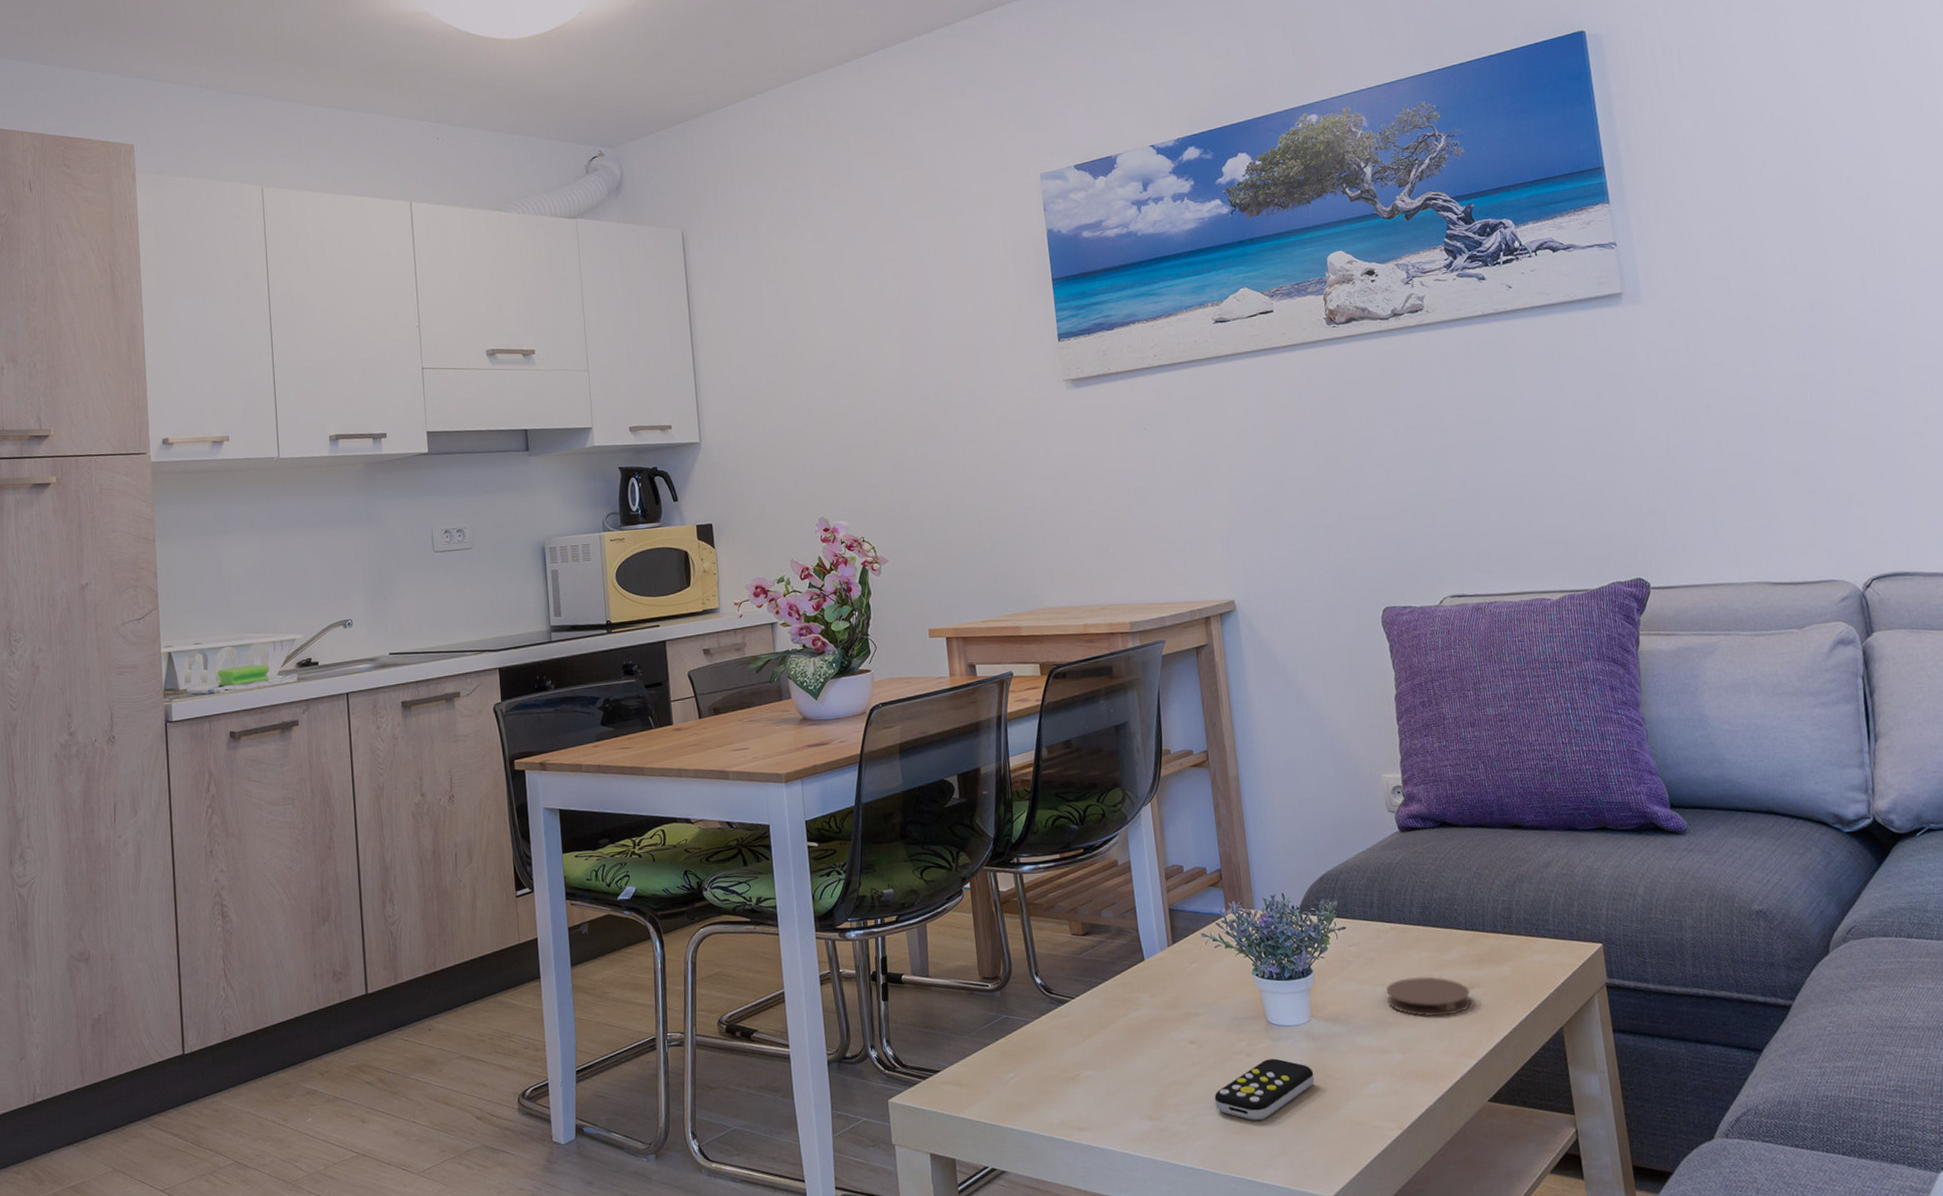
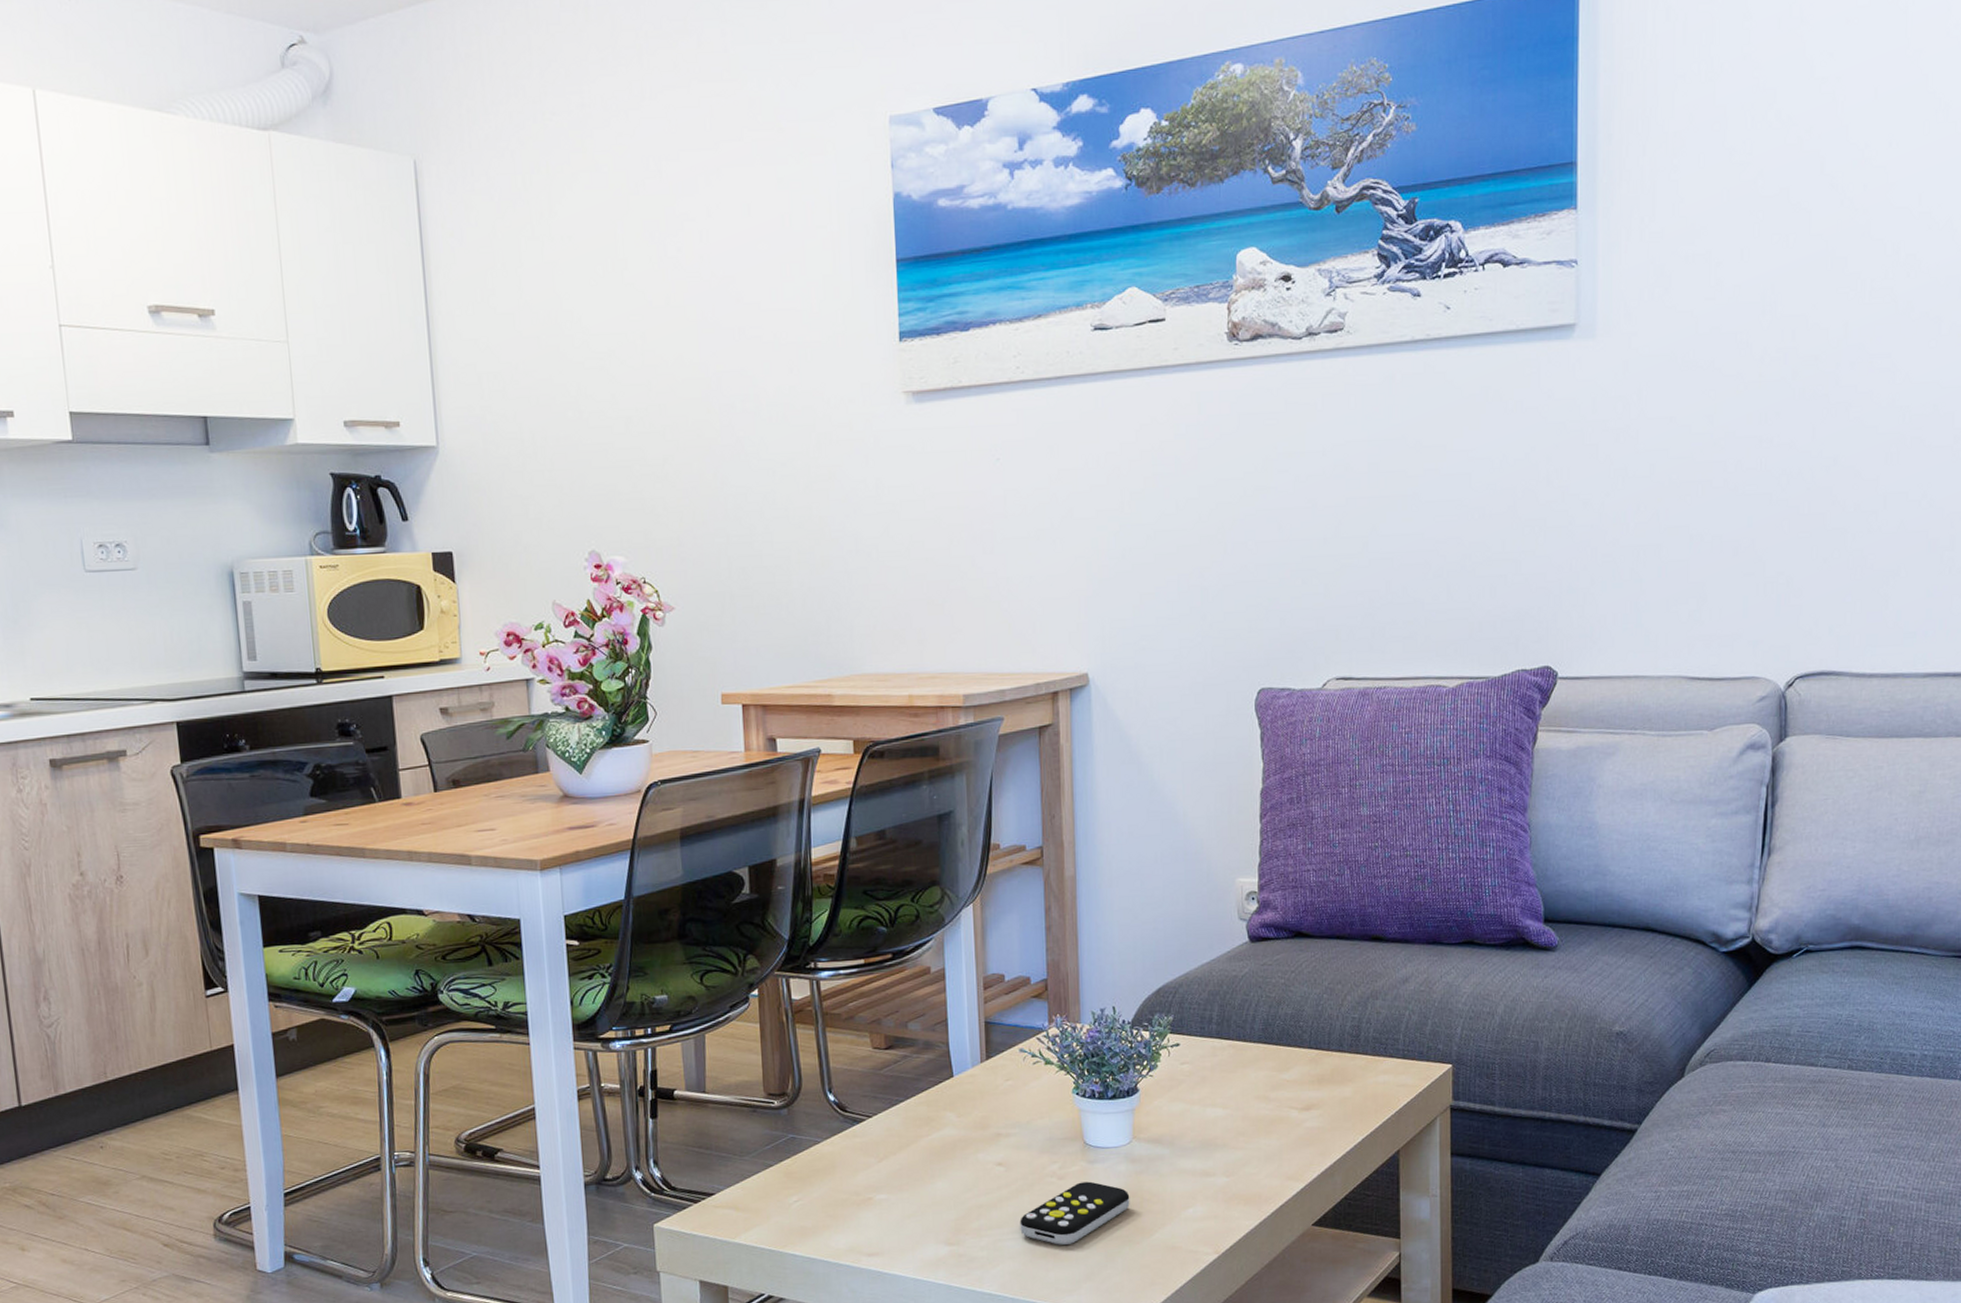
coaster: present [1385,976,1472,1017] -> none [1216,1097,1306,1139]

